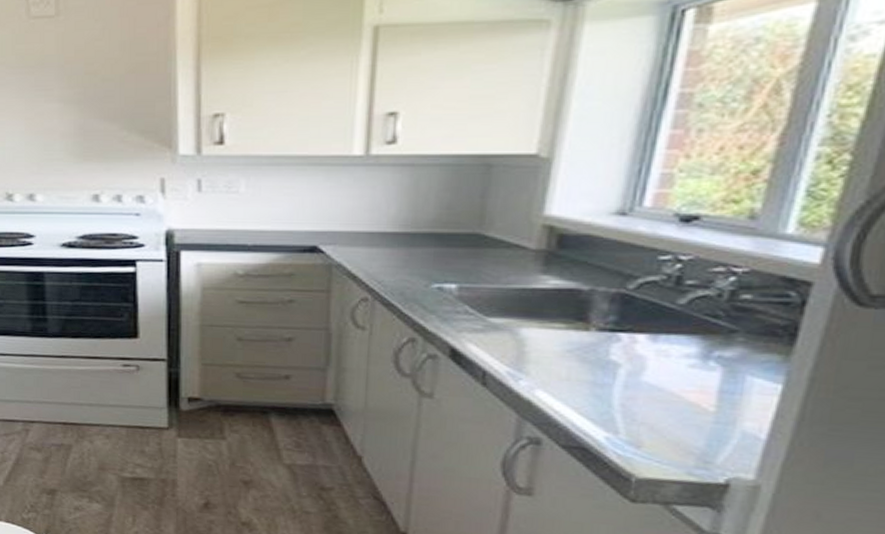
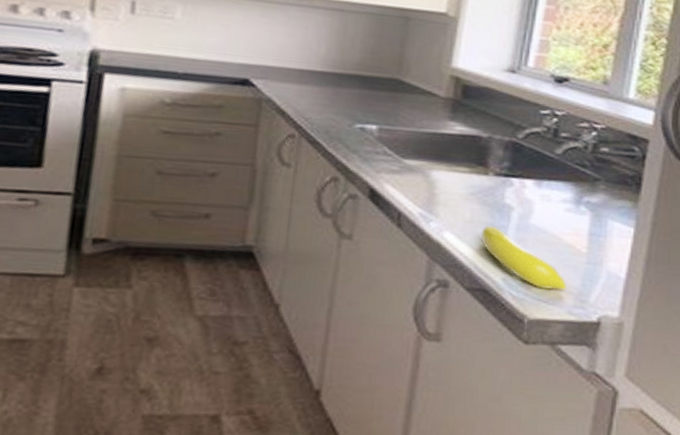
banana: none [580,384,687,451] -> present [481,226,567,291]

